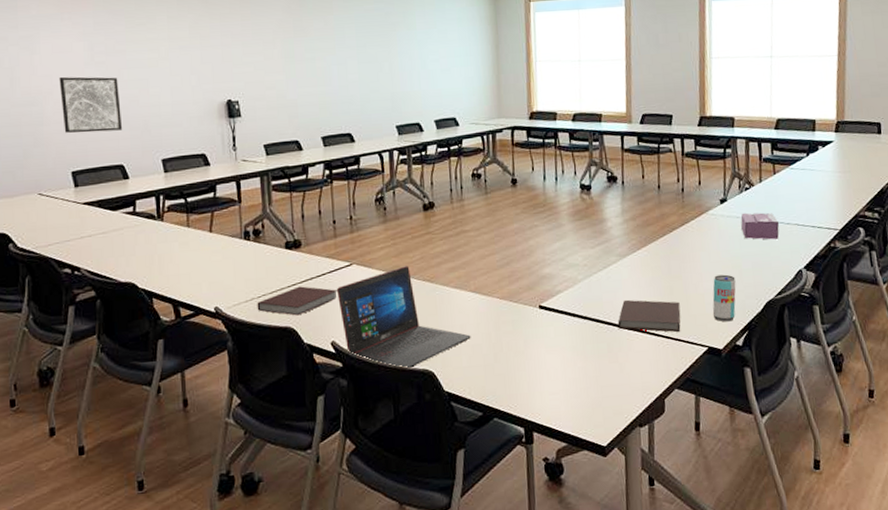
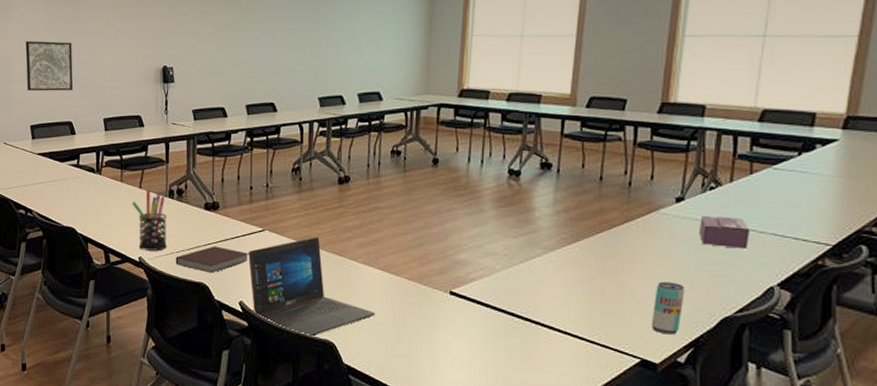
pen holder: none [201,233,247,300] -> present [131,190,167,251]
notebook: present [617,299,681,333] -> none [536,296,612,339]

